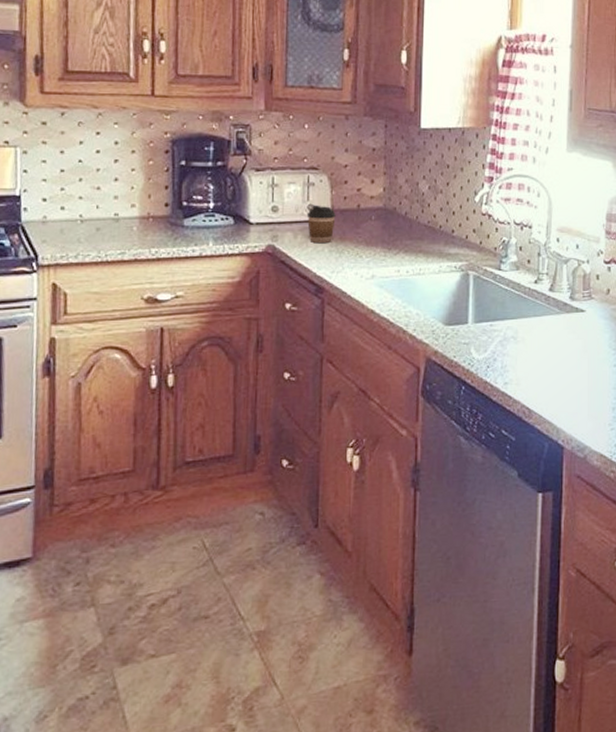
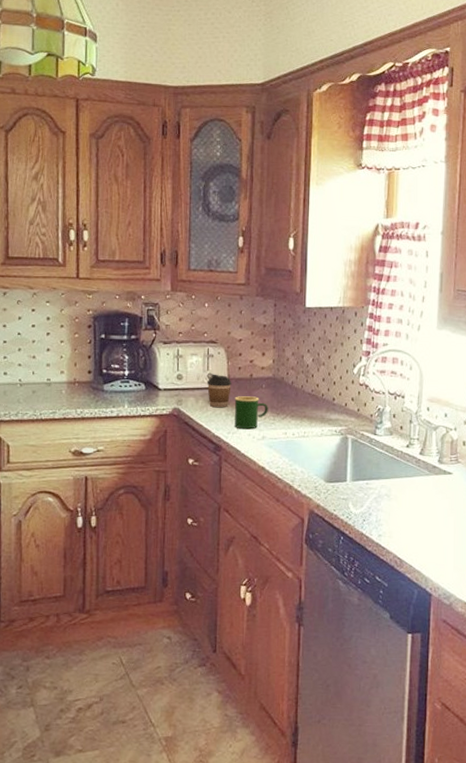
mug: none [339,230,378,268] -> present [234,396,268,429]

